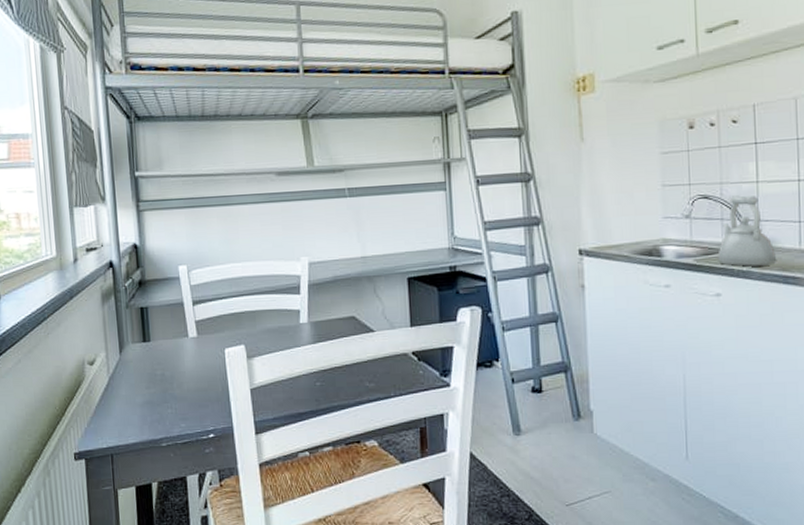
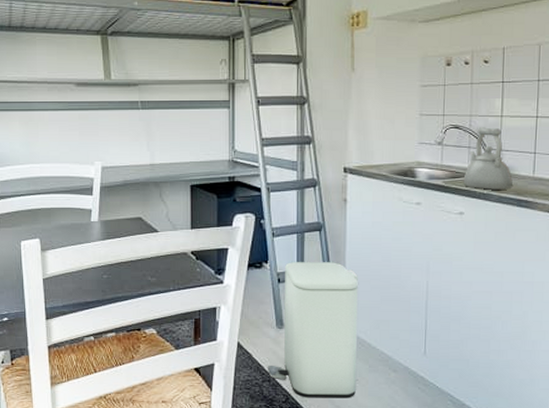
pedal bin: none [505,357,610,514] -> present [267,262,359,398]

